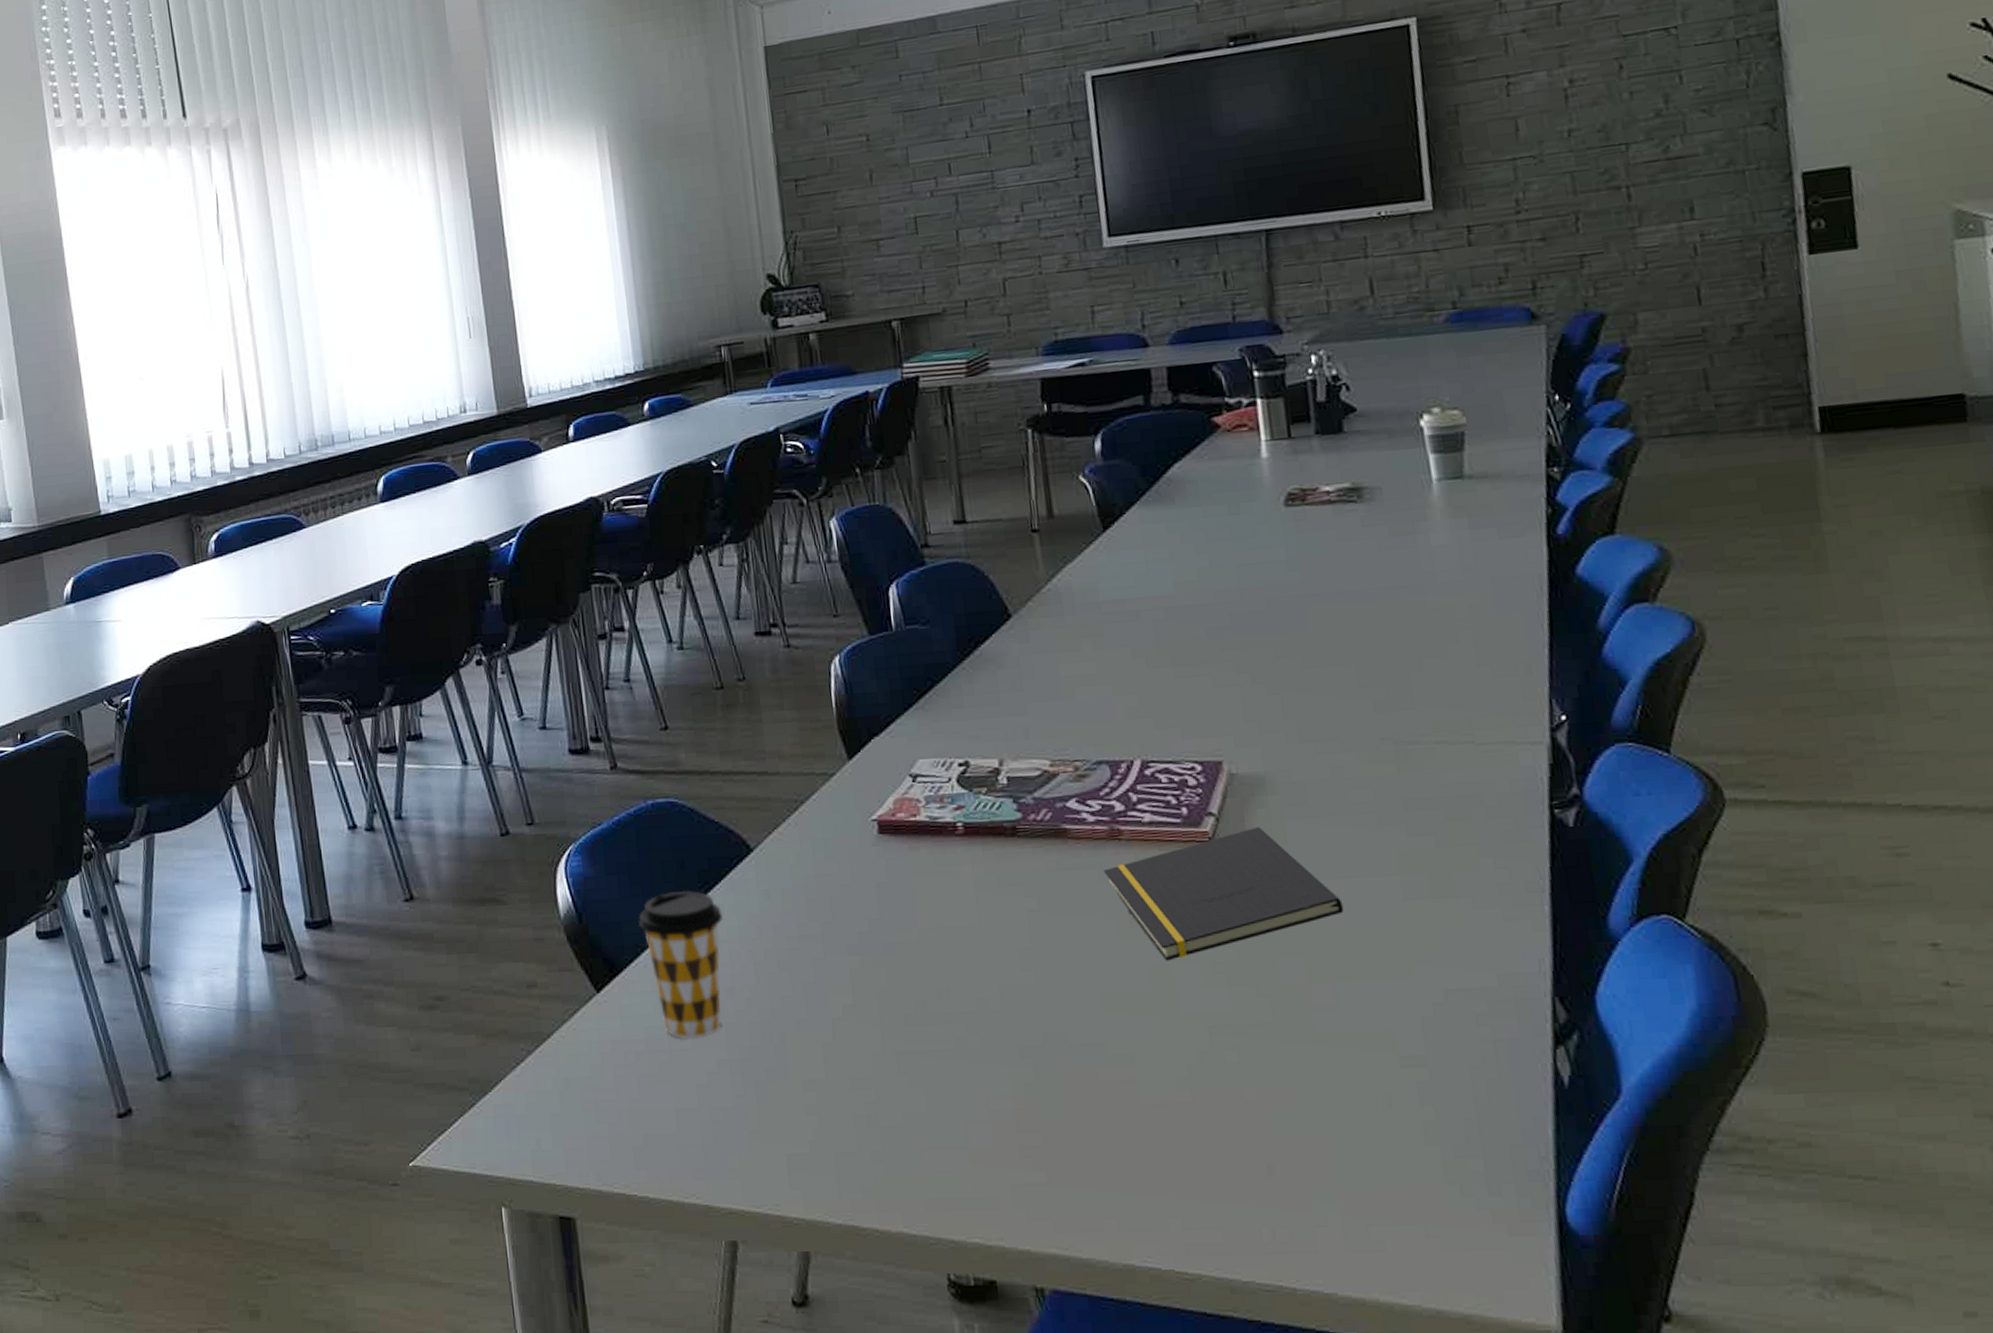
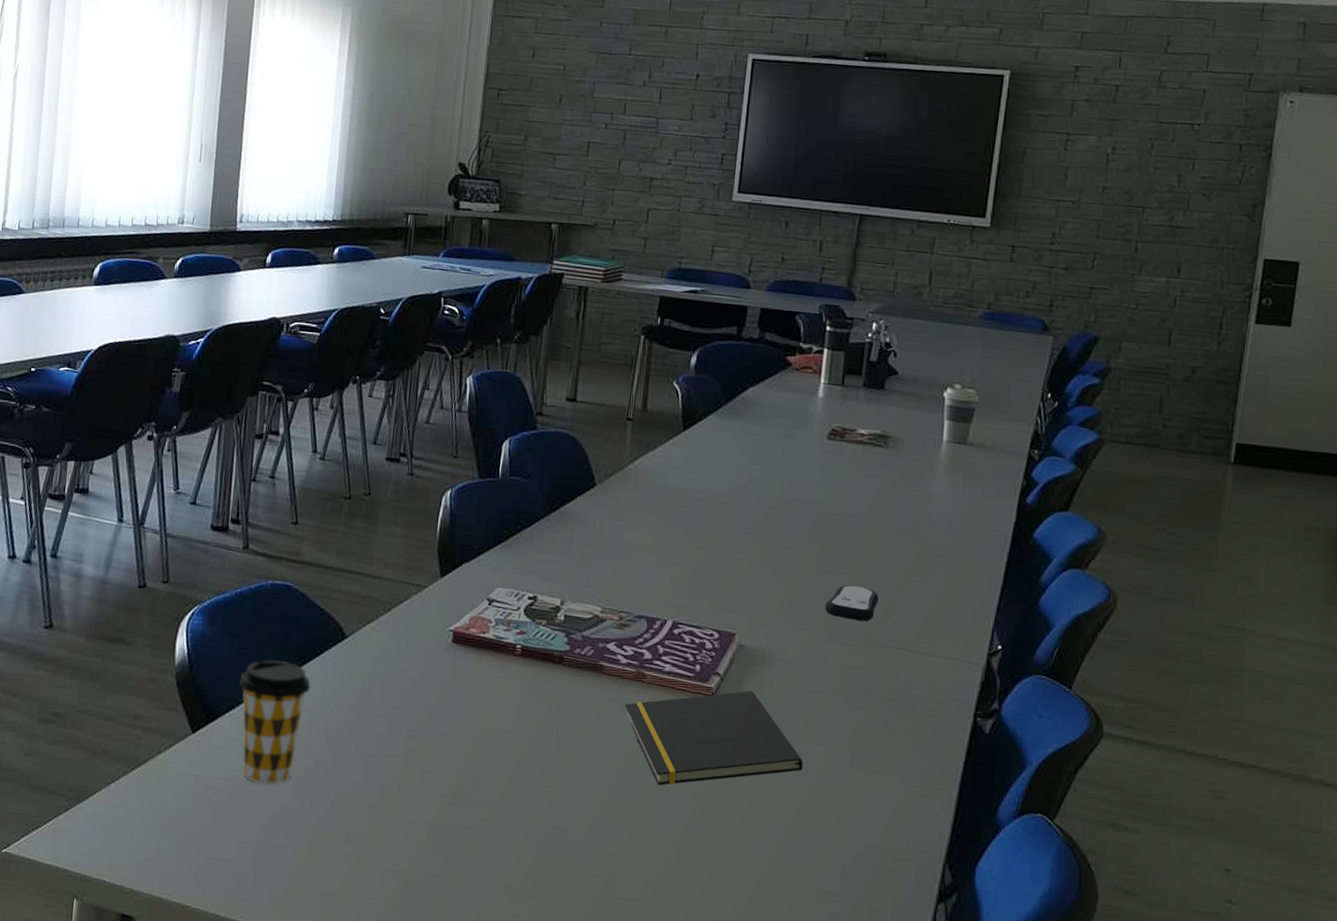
remote control: none [1326,675,1394,719] -> present [824,585,879,622]

